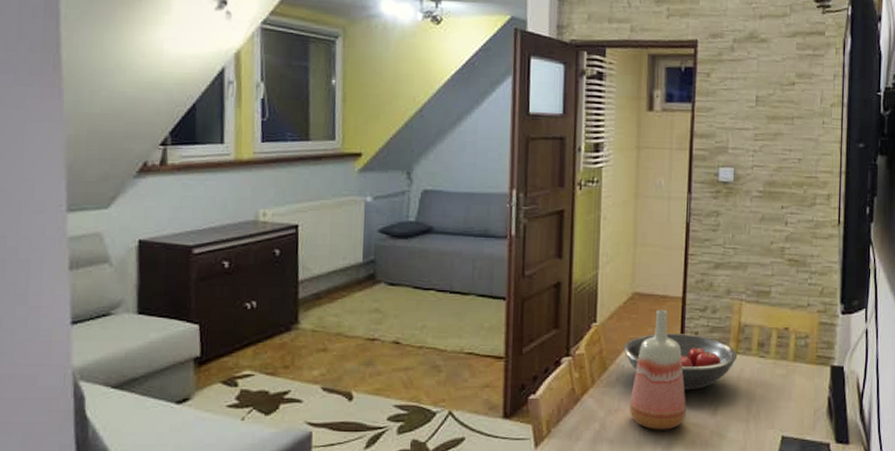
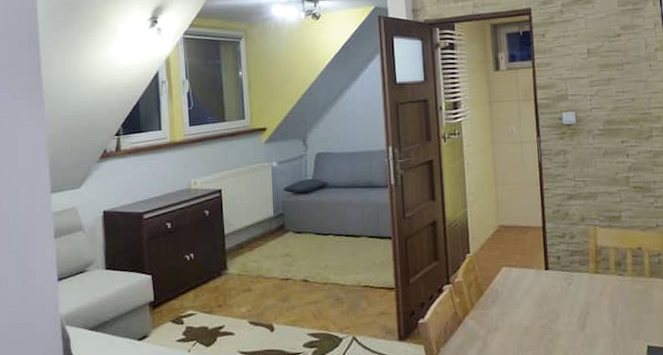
fruit bowl: present [623,332,738,390] -> none [495,258,598,308]
vase: present [629,309,686,430] -> none [506,238,558,345]

